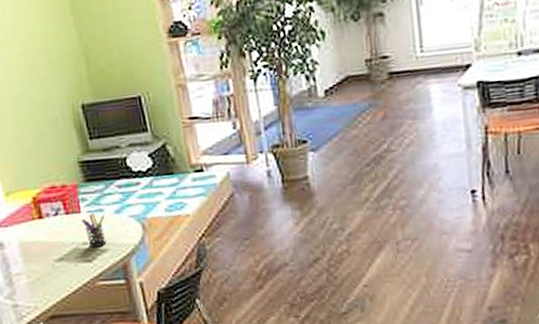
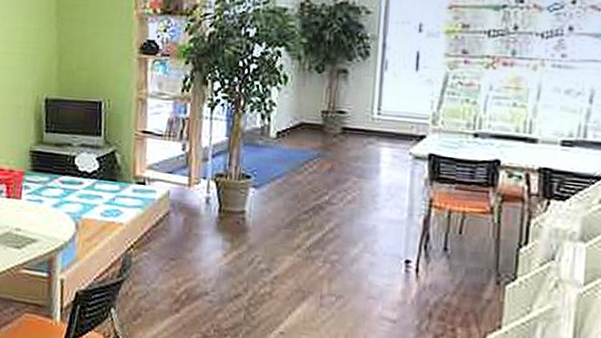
pen holder: present [82,212,106,248] -> none [20,201,42,237]

